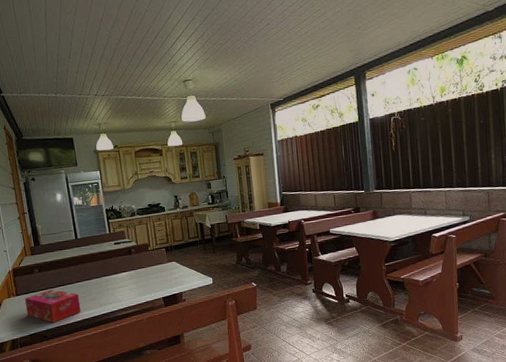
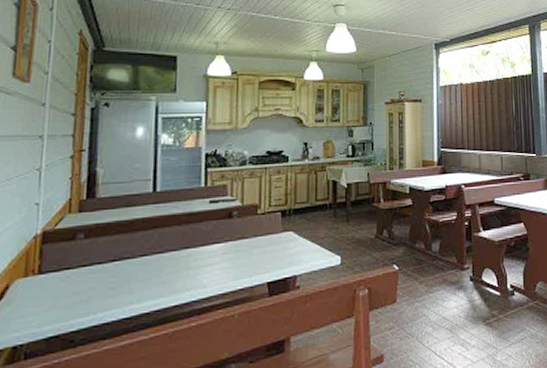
tissue box: present [25,289,81,323] -> none [50,266,142,319]

